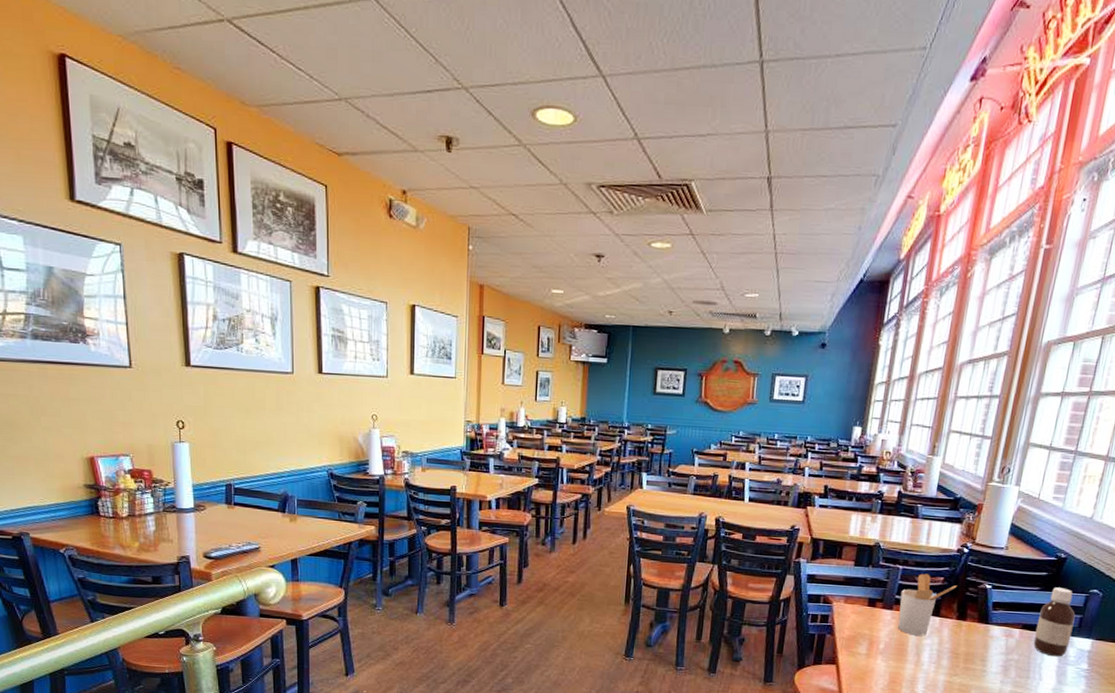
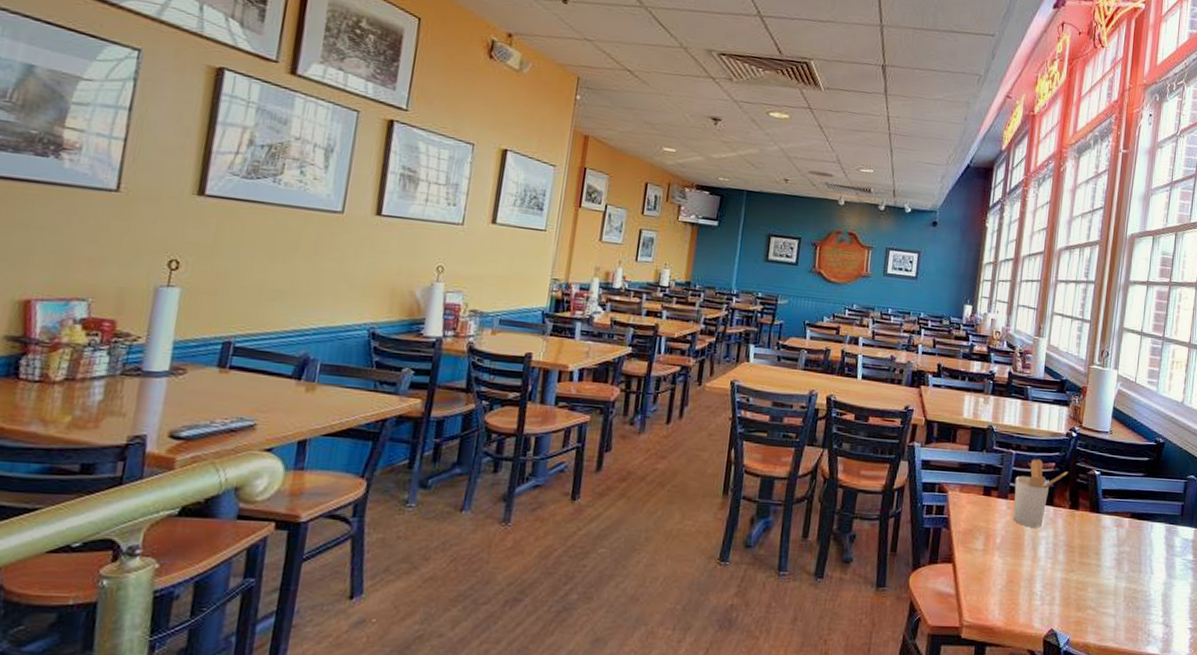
bottle: present [1033,587,1076,657] -> none [1142,473,1177,548]

